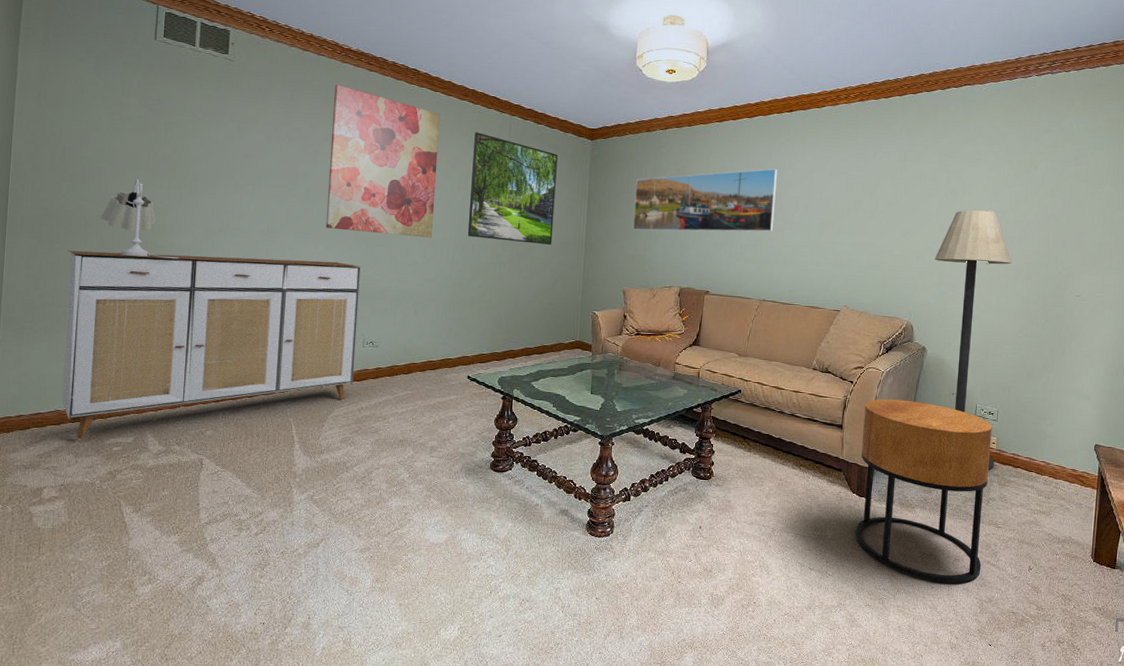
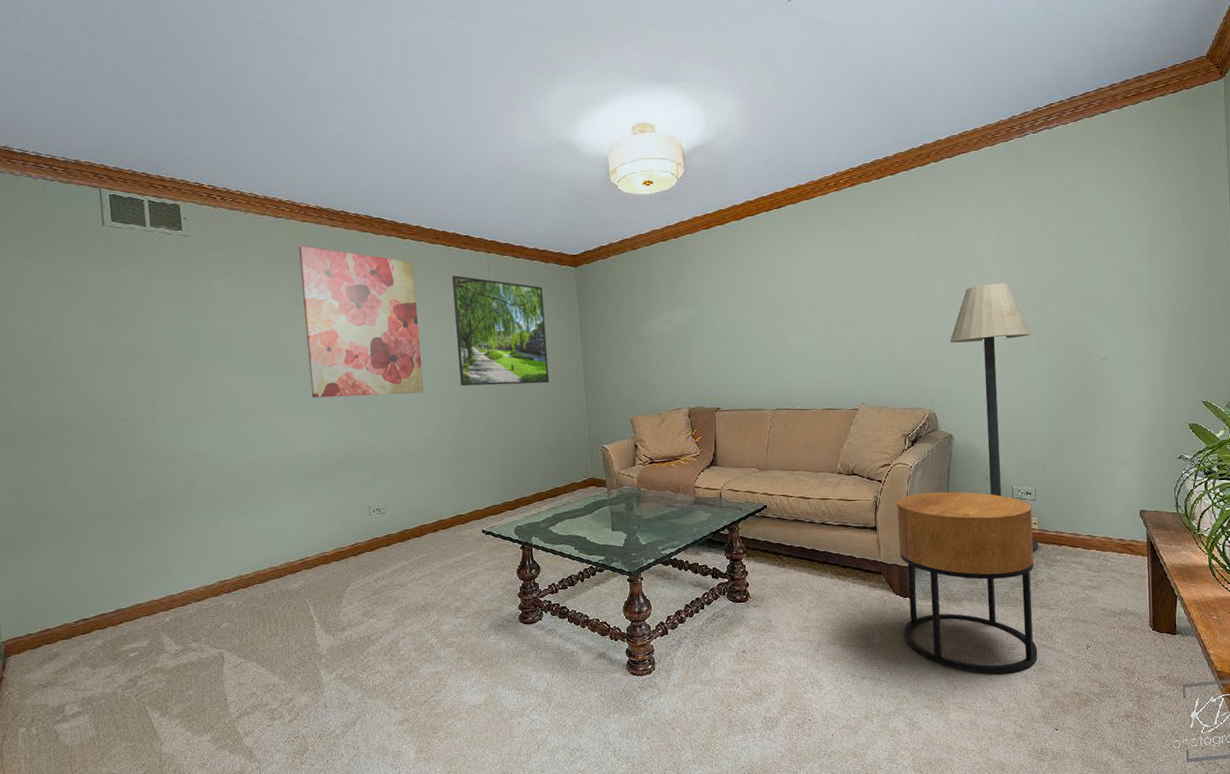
sideboard: present [62,251,362,439] -> none [49,431,366,650]
table lamp: present [100,178,179,259] -> none [76,373,165,455]
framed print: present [632,168,778,232] -> none [628,270,778,356]

